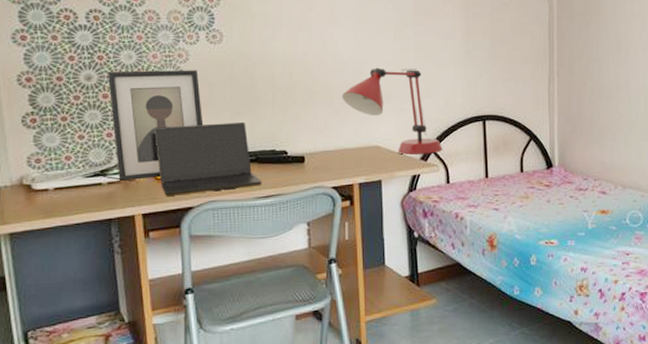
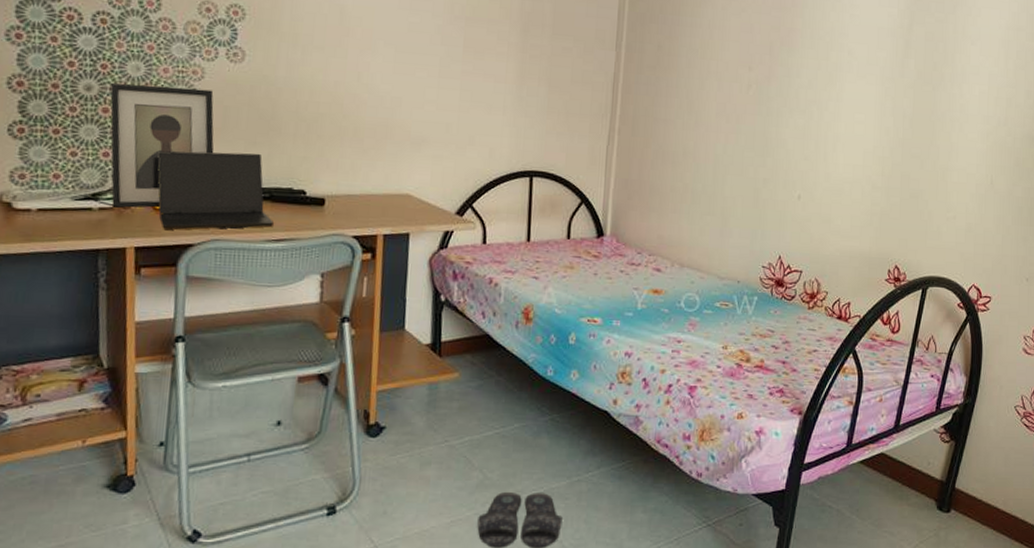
desk lamp: present [342,68,443,156] -> none [373,106,482,210]

